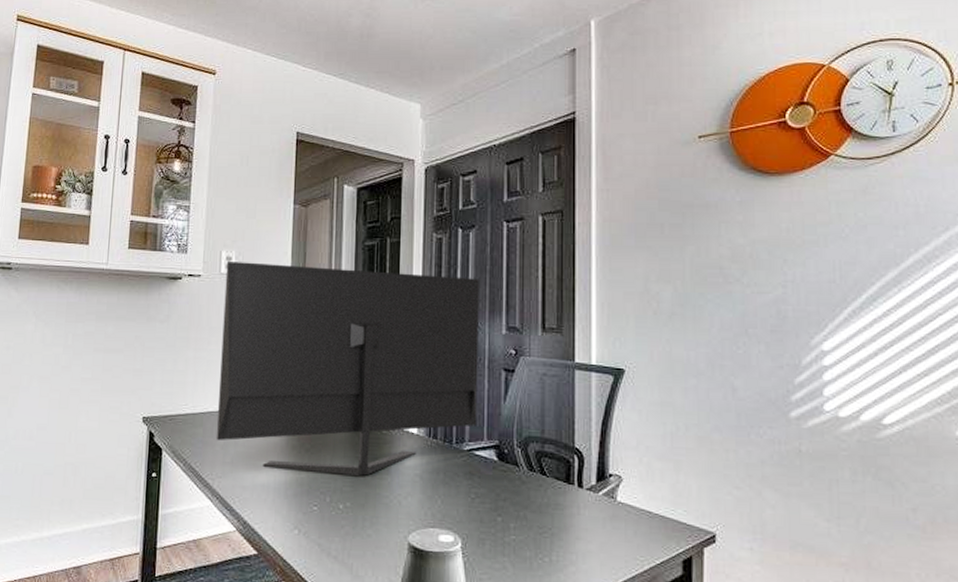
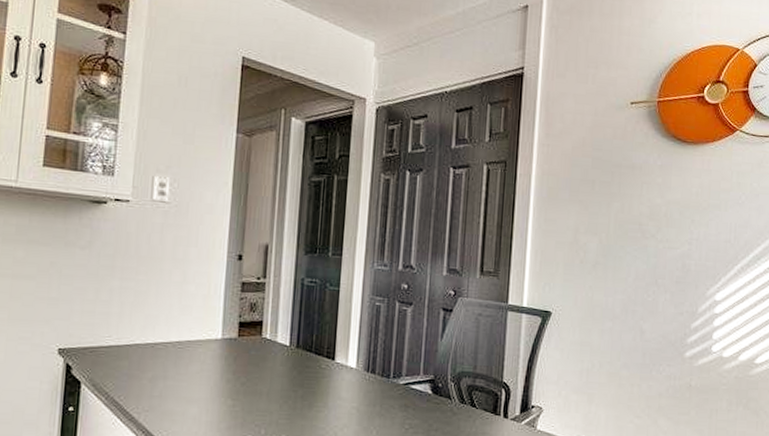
monitor: present [216,260,479,476] -> none [143,187,424,409]

